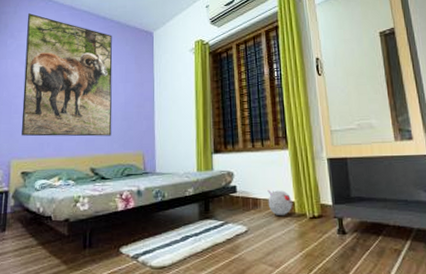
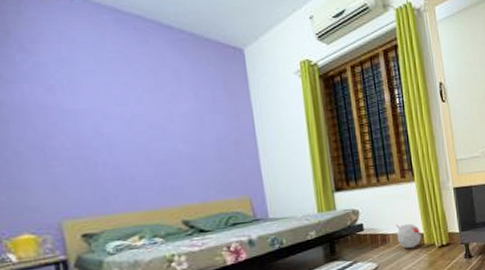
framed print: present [21,12,113,137] -> none [41,14,205,189]

